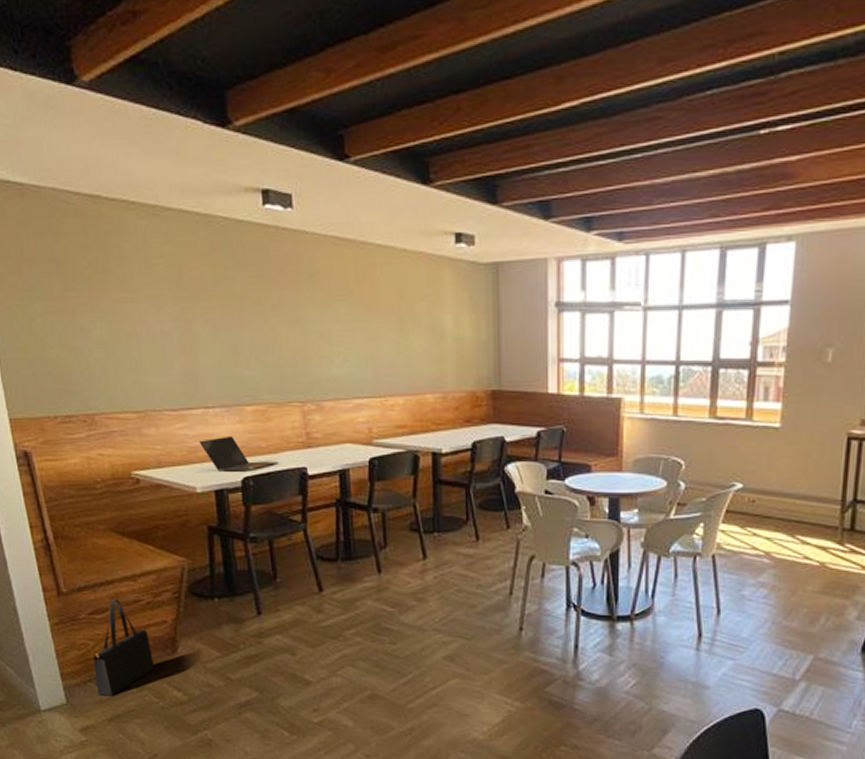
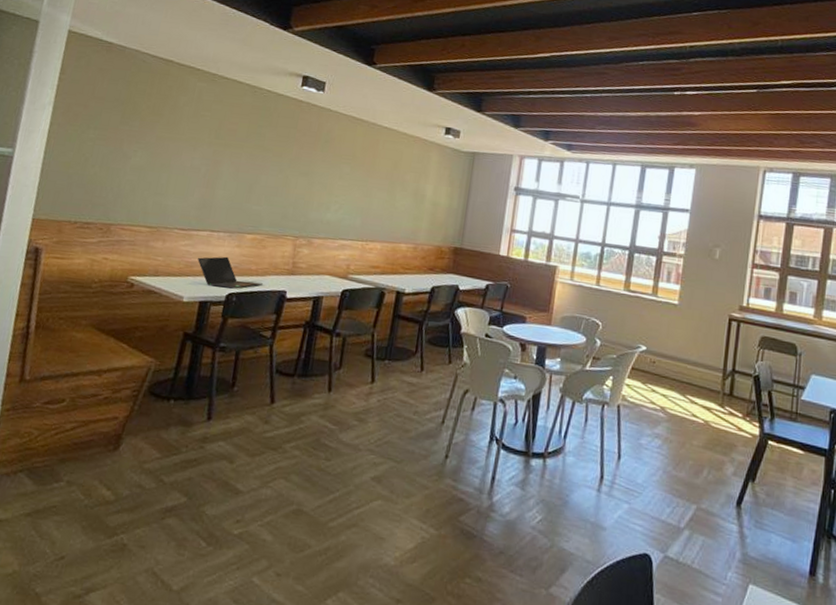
tote bag: present [93,599,154,696] -> none [23,391,96,490]

